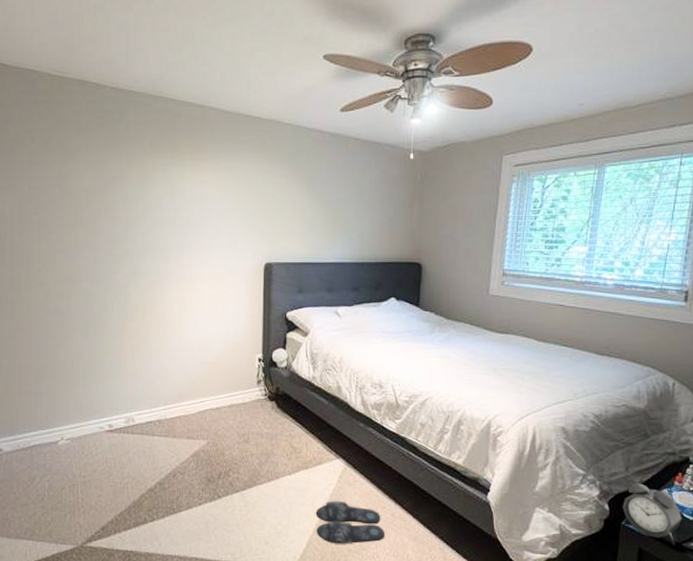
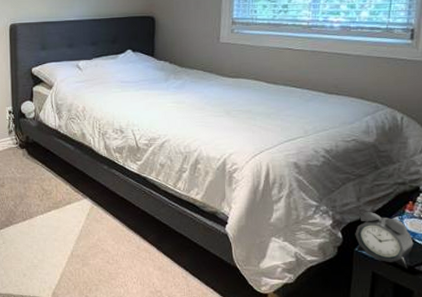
slippers: present [316,500,384,543] -> none [68,236,131,274]

